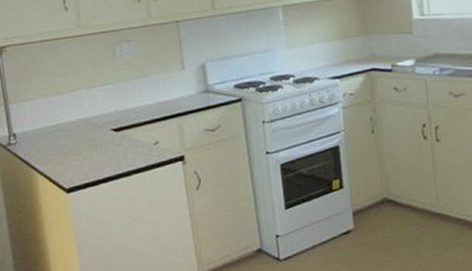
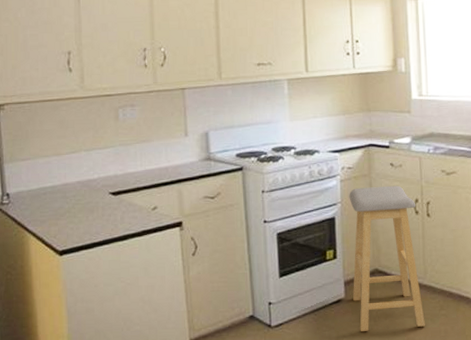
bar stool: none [352,110,441,263] -> present [349,185,425,331]

